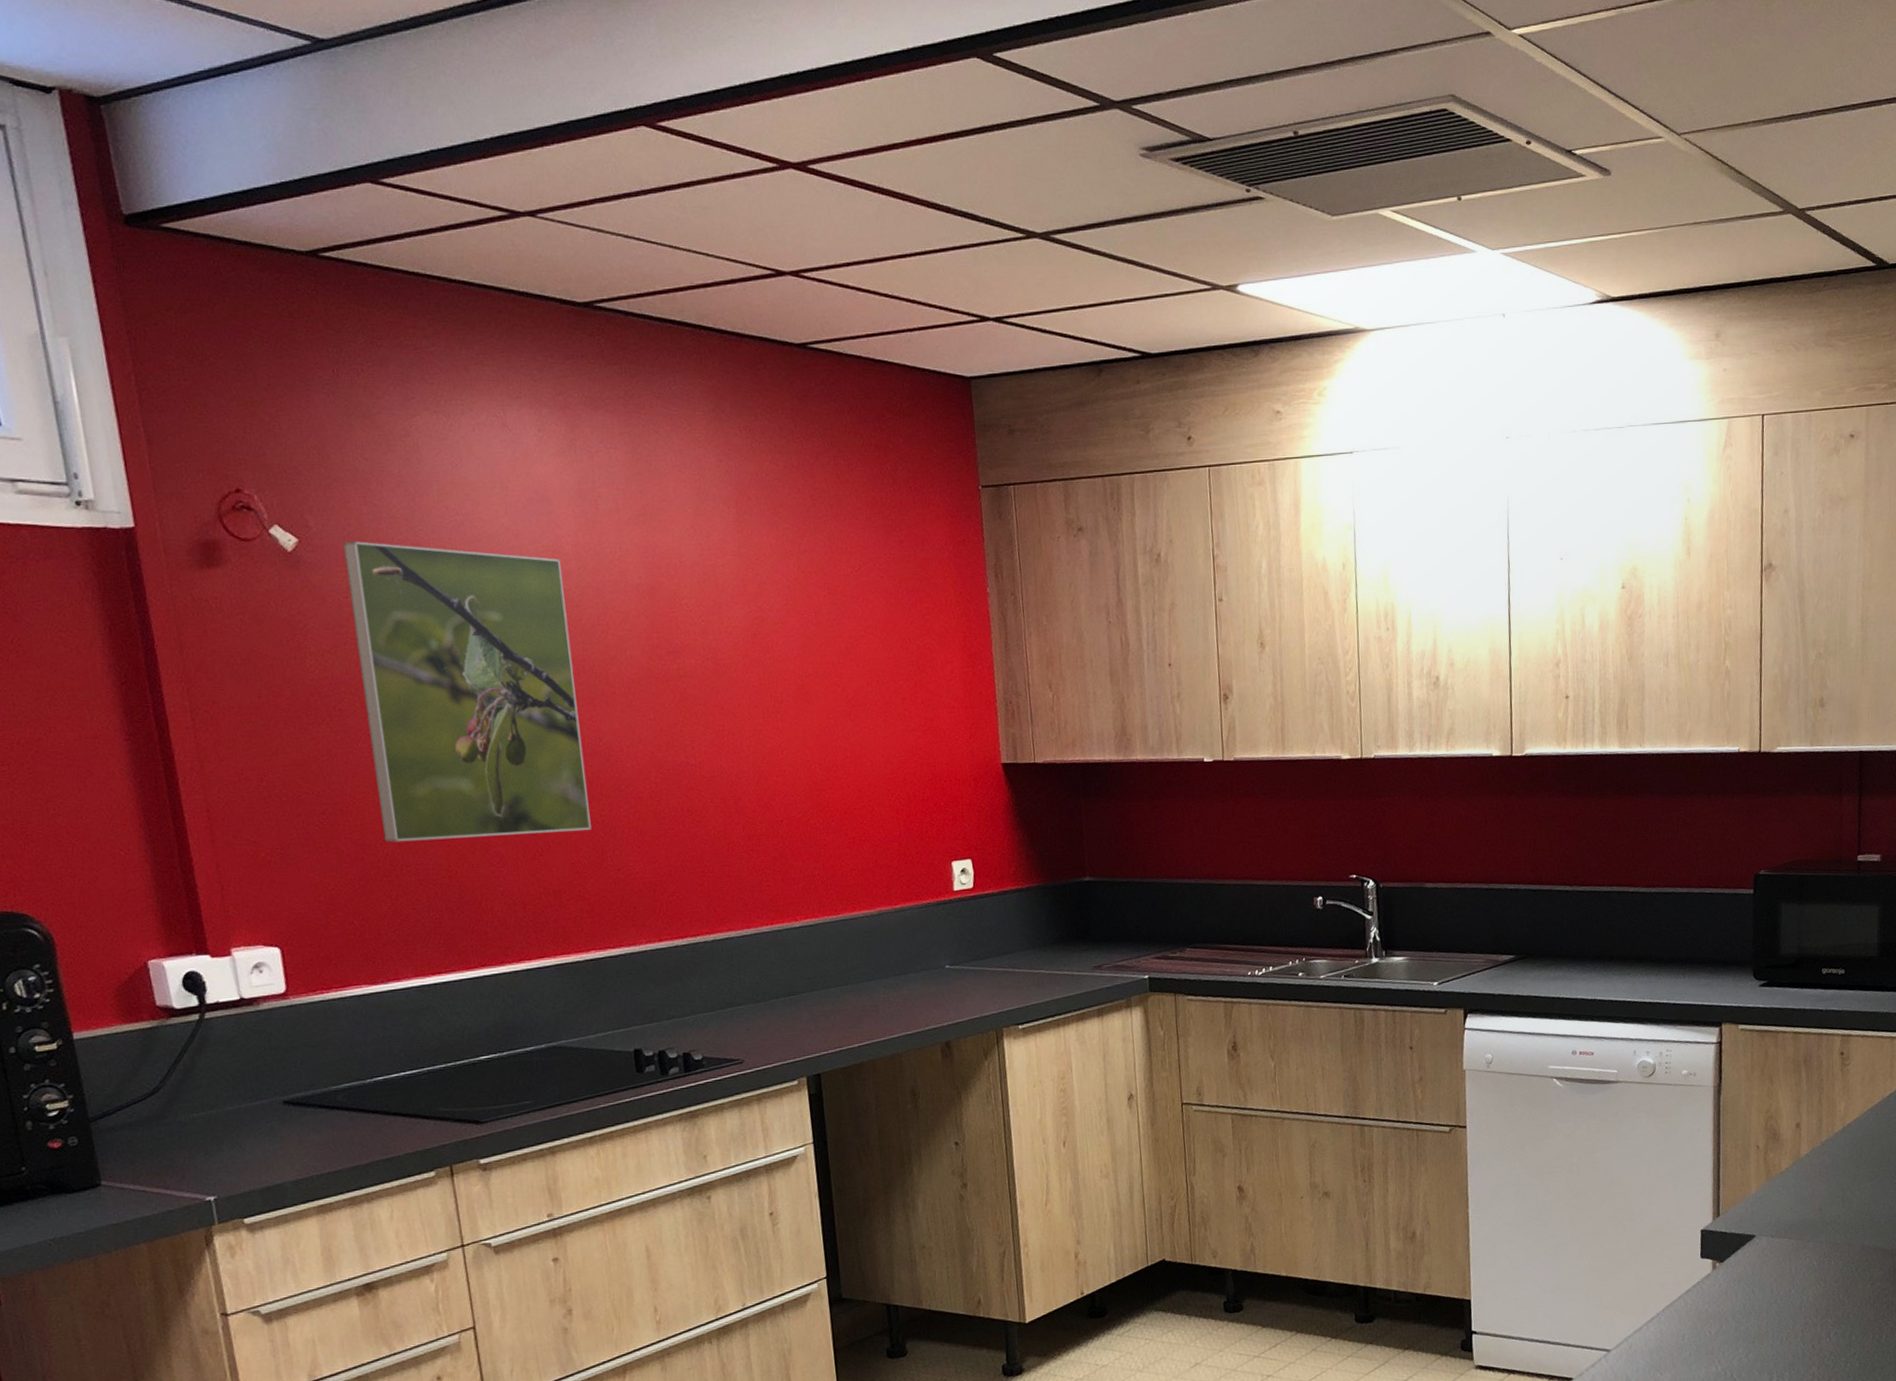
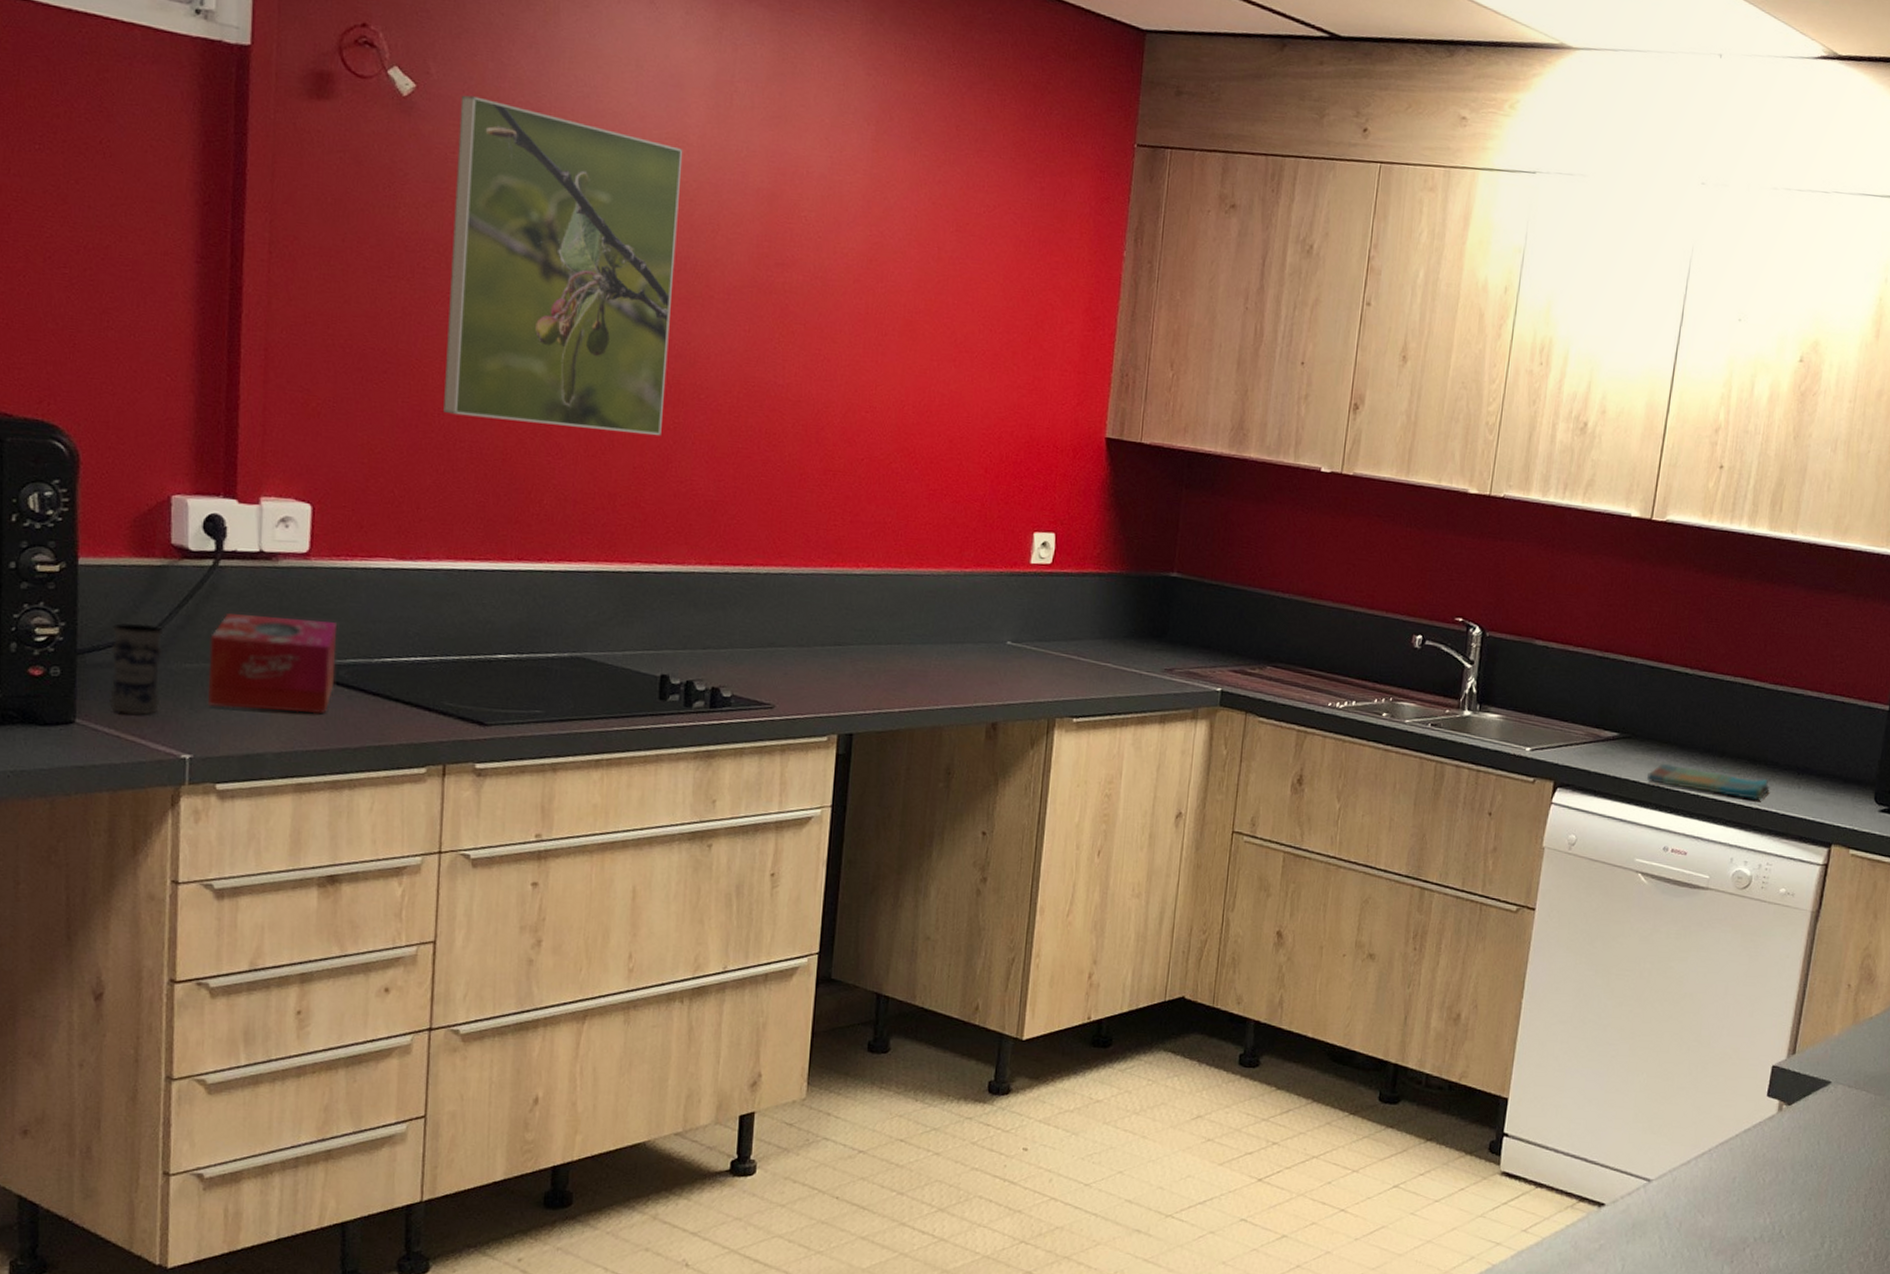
jar: none [118,1083,177,1169] -> present [109,623,163,715]
tissue box: none [210,1053,335,1148] -> present [207,613,338,714]
dish towel: none [1547,974,1659,996] -> present [1647,763,1770,801]

